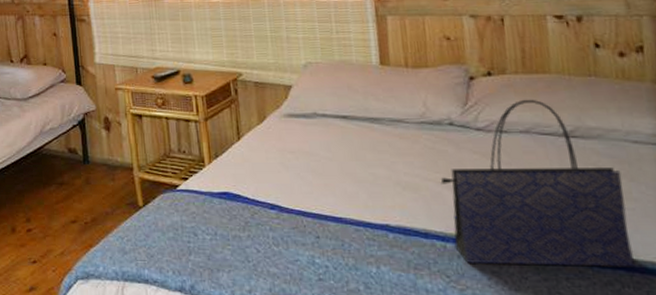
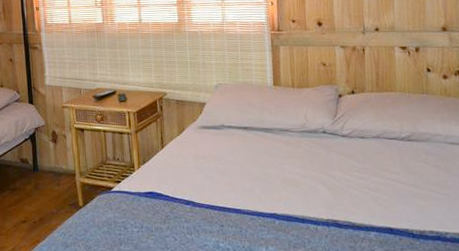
tote bag: present [440,99,636,268] -> none [315,111,449,241]

